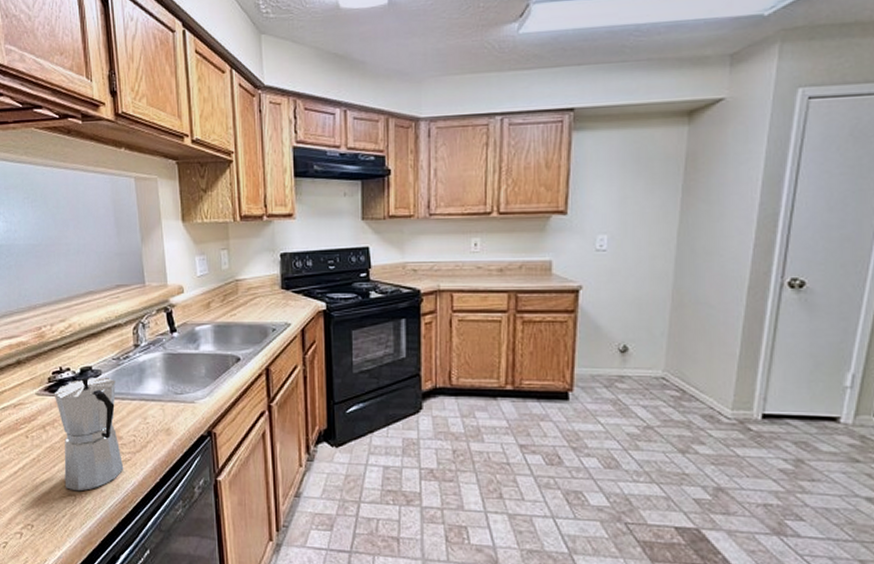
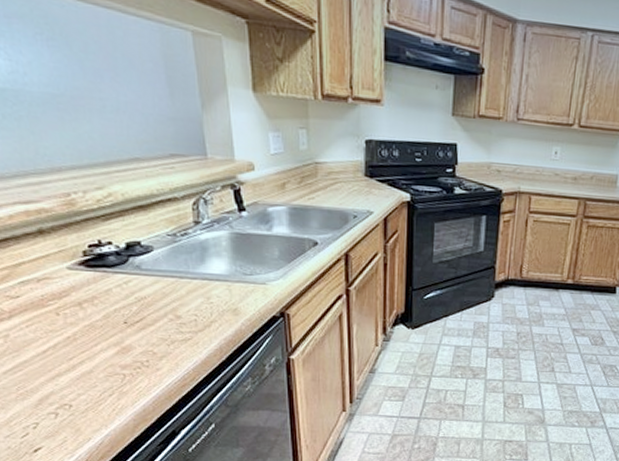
moka pot: present [54,377,124,492] -> none [91,253,184,371]

